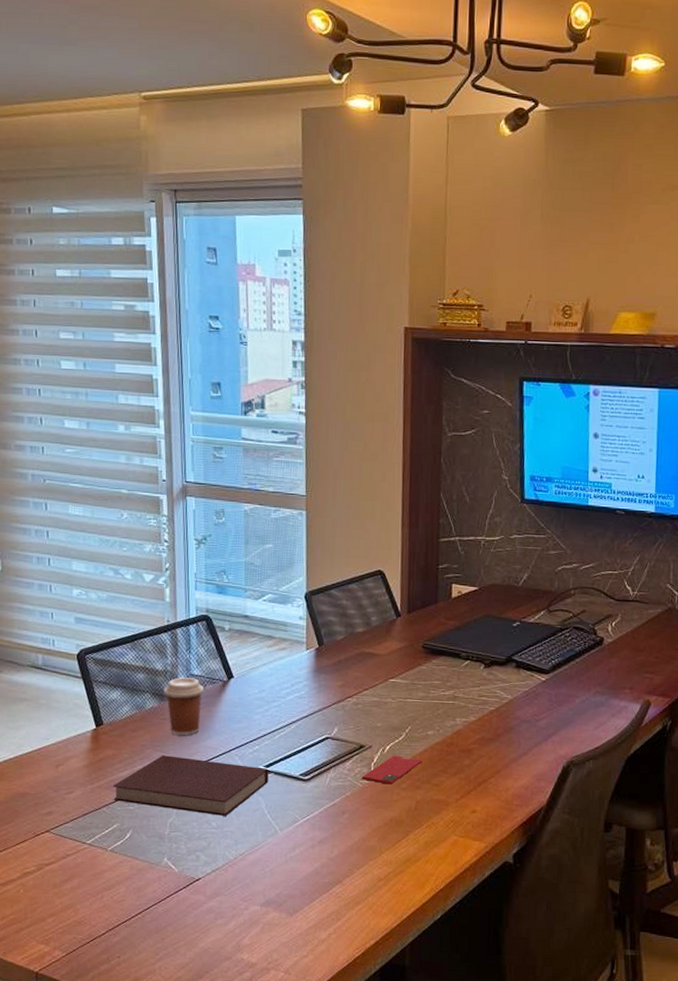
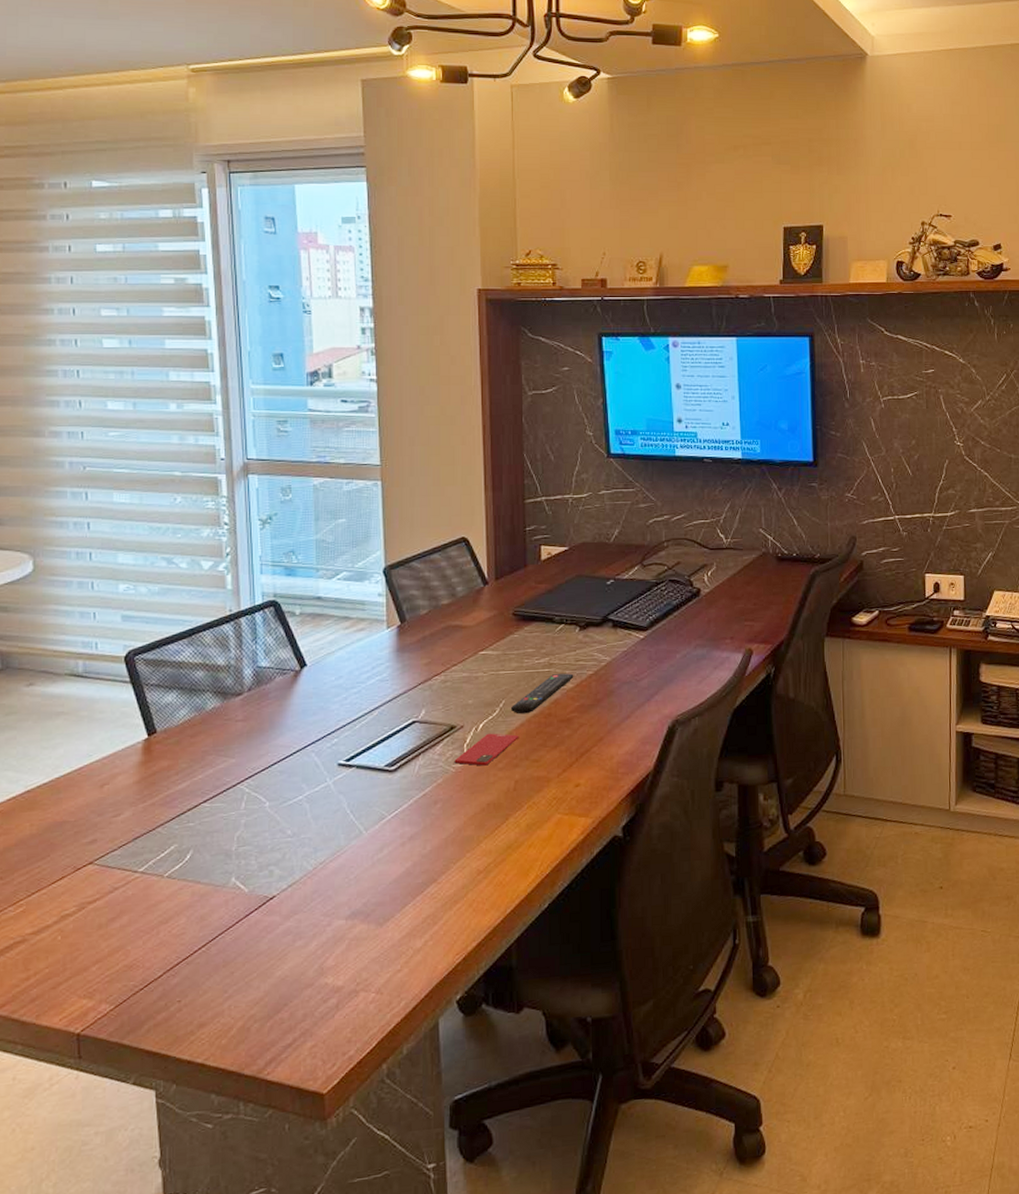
notebook: present [112,755,268,816] -> none [168,760,350,822]
coffee cup: present [164,677,205,736] -> none [227,670,274,736]
remote control: none [415,707,477,741] -> present [510,673,574,715]

